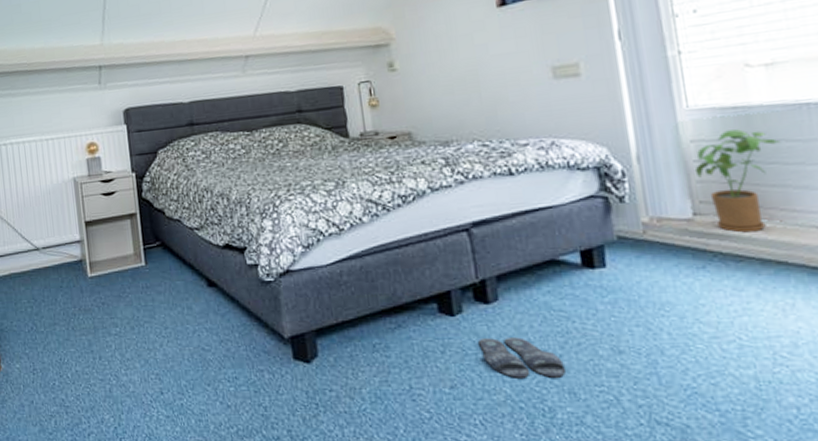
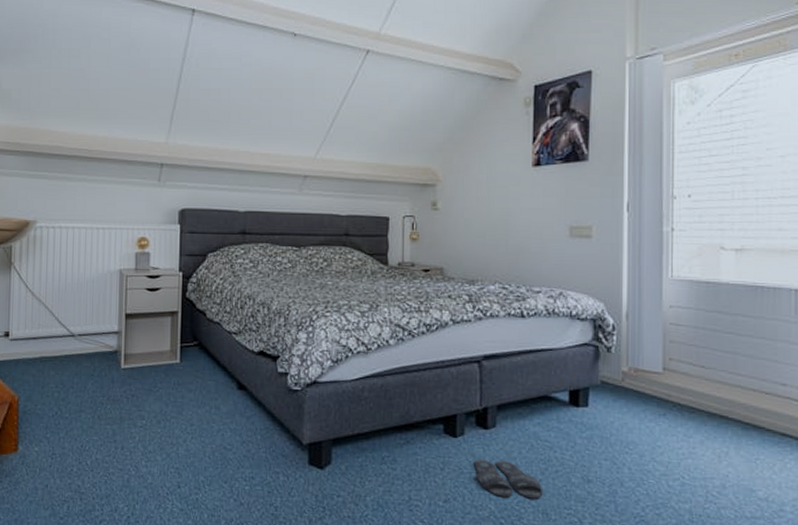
house plant: present [694,129,780,233] -> none [669,301,737,389]

